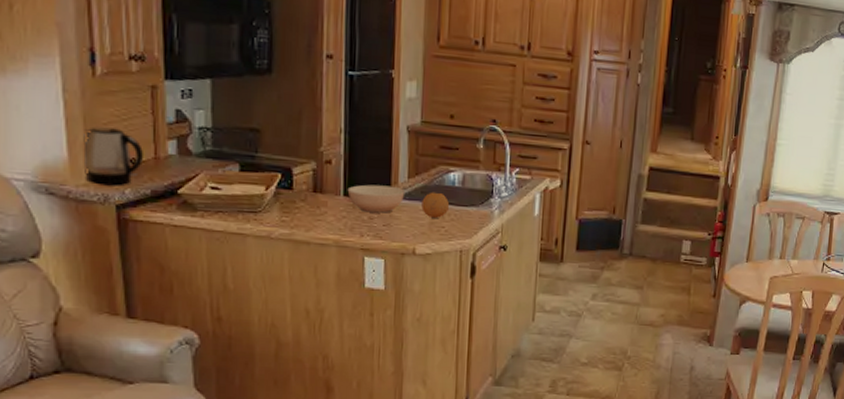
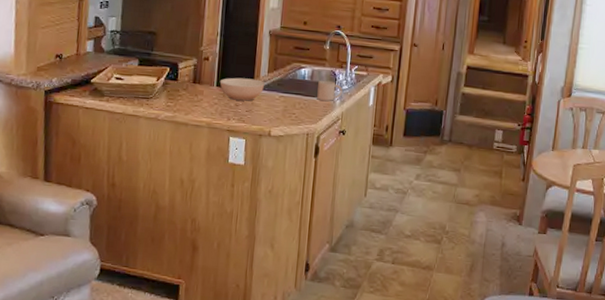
kettle: present [83,126,143,186] -> none [24,29,69,76]
fruit: present [421,192,450,218] -> none [277,84,300,106]
mug: none [470,186,502,211] -> present [317,80,343,101]

